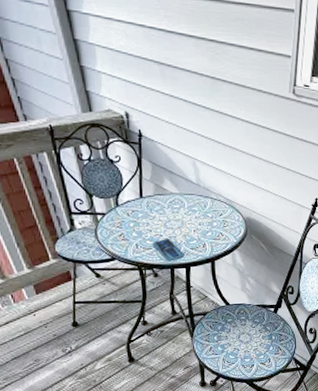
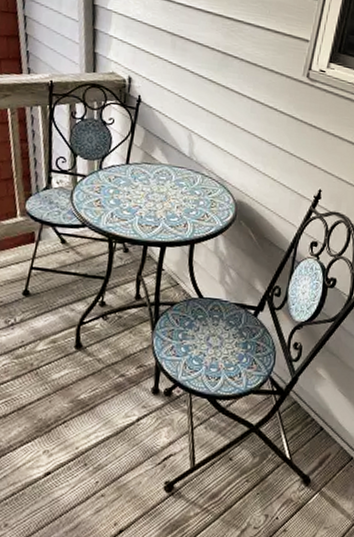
smartphone: present [153,238,185,262] -> none [129,210,162,238]

